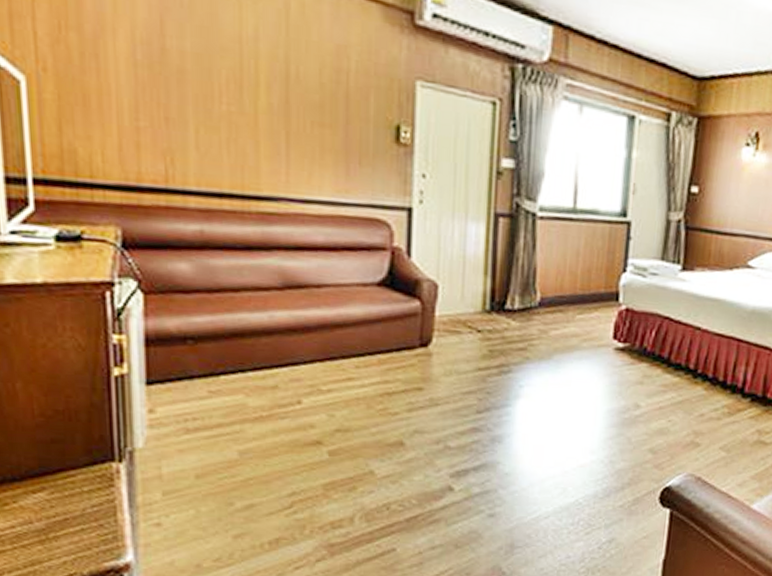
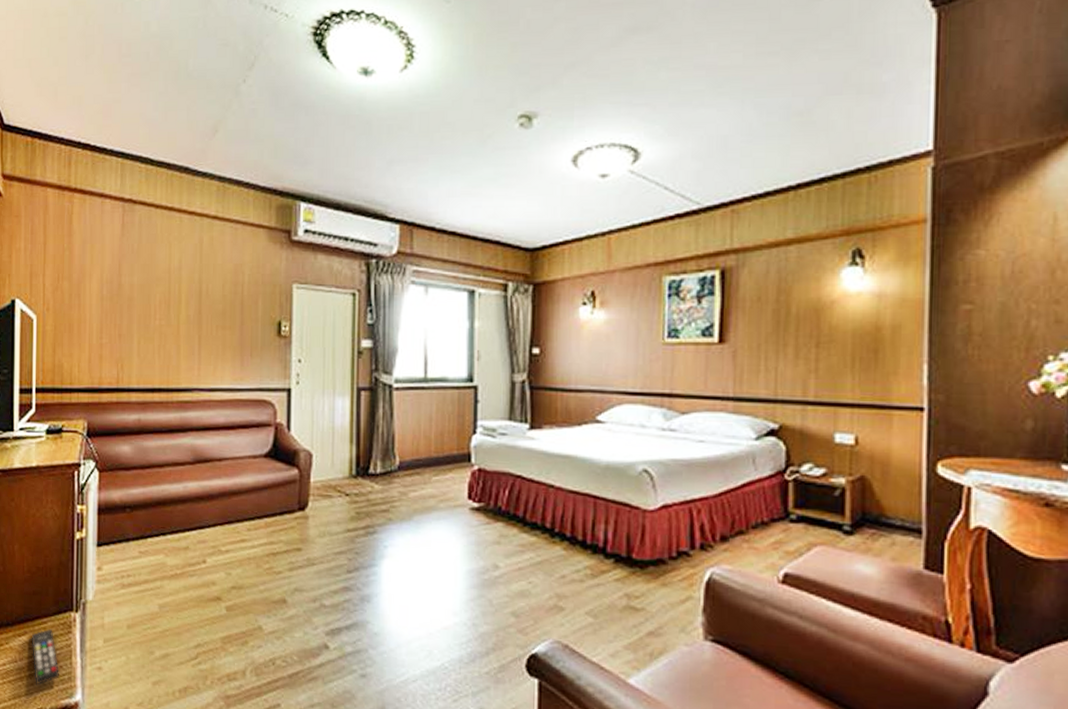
remote control: none [52,482,101,548] -> present [31,628,60,685]

